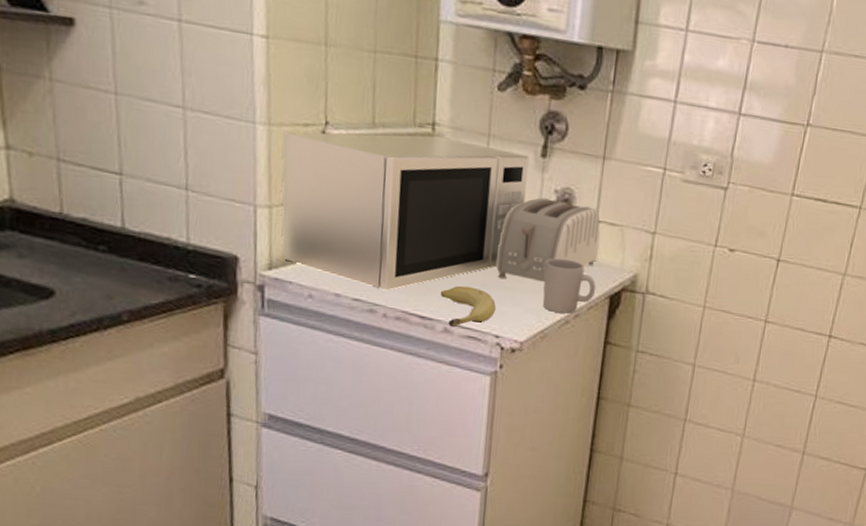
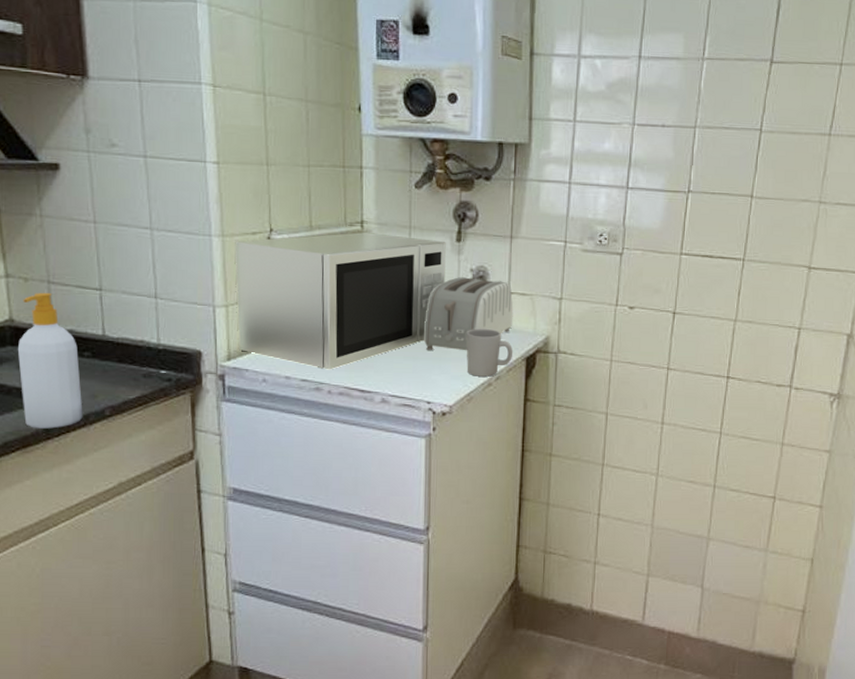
soap bottle: none [18,170,96,331] -> present [17,292,83,429]
fruit: present [440,285,497,328] -> none [376,360,427,398]

